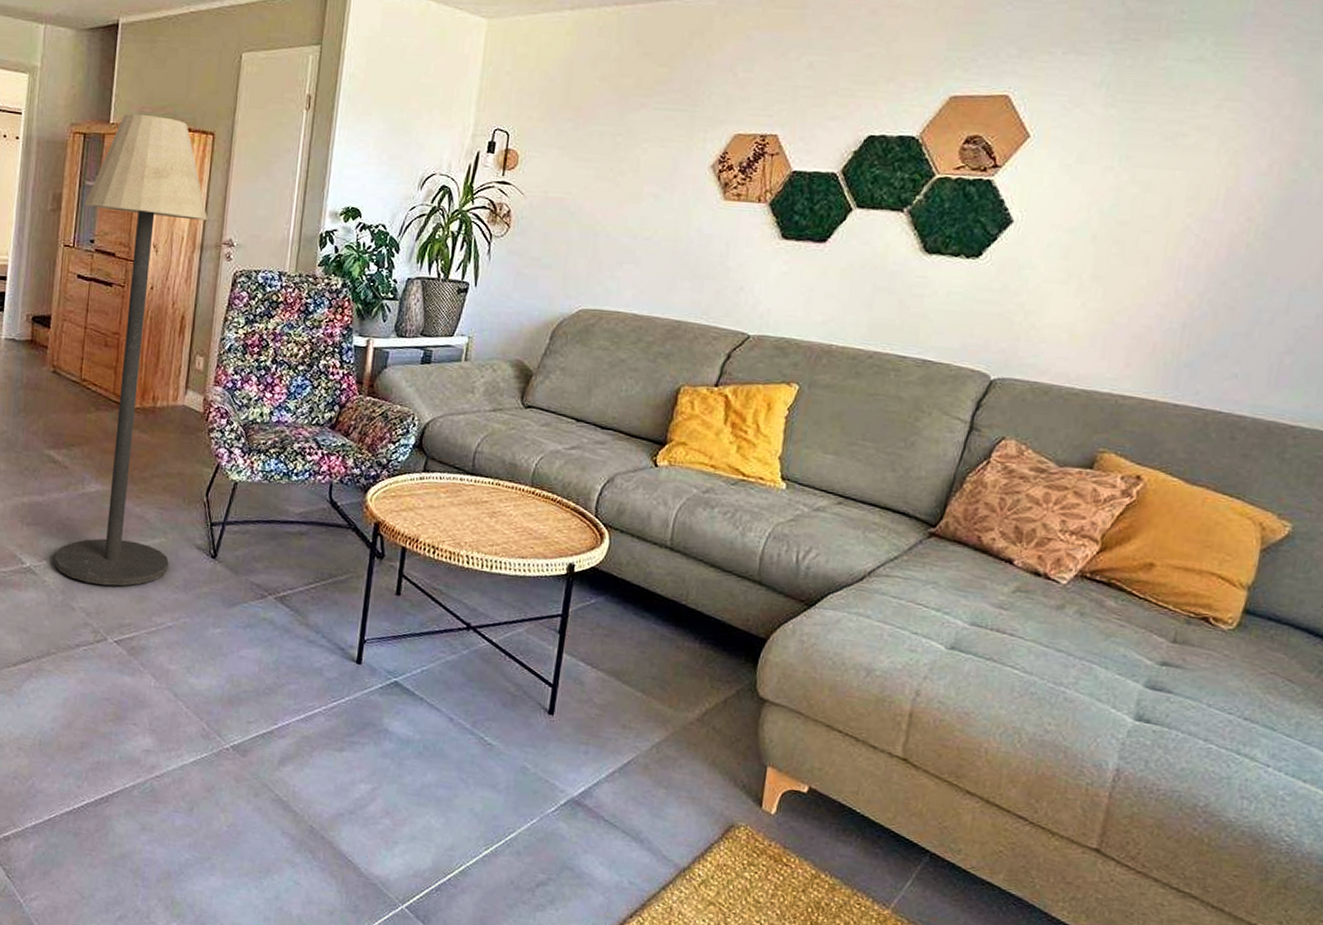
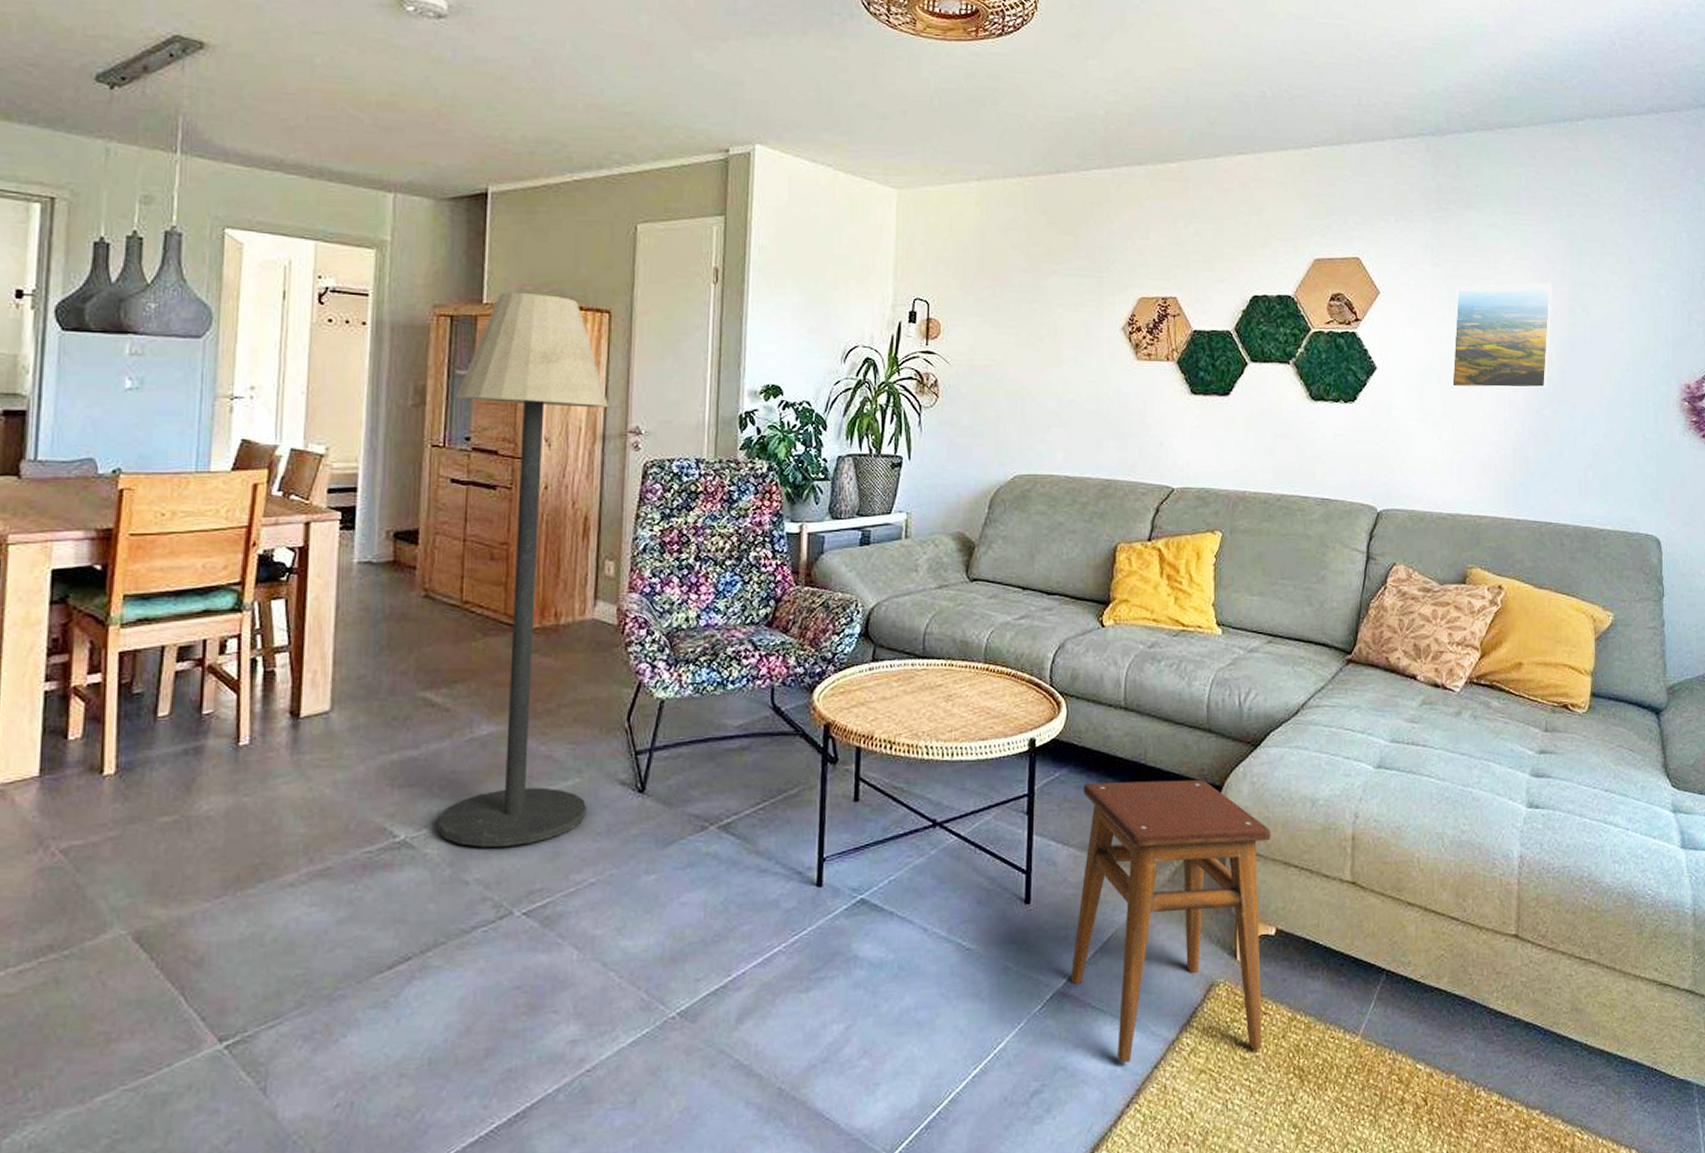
stool: none [586,614,816,897] -> present [1070,779,1271,1063]
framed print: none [1108,129,1273,257] -> present [1451,282,1552,390]

